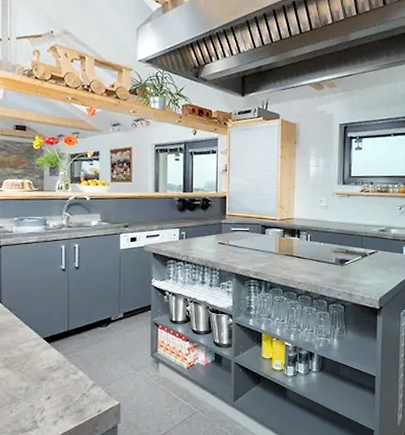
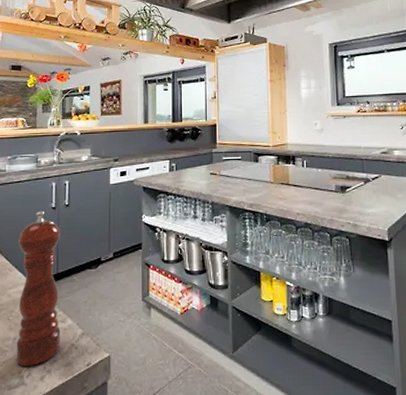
pepper mill: none [28,272,72,412] -> present [16,211,61,366]

